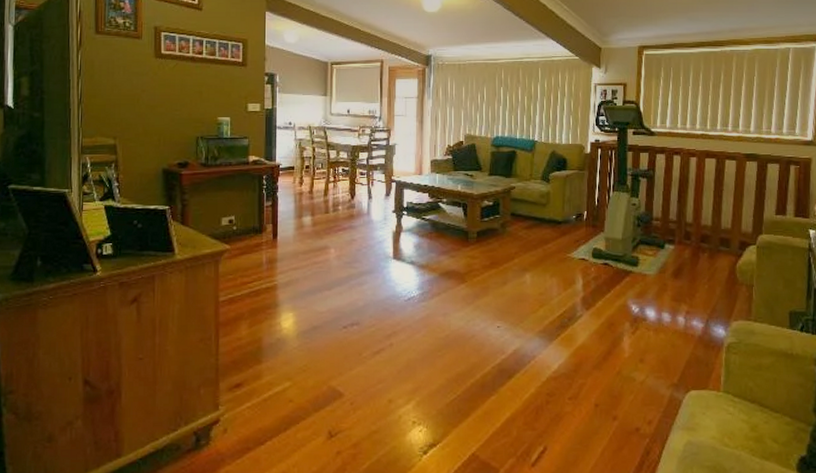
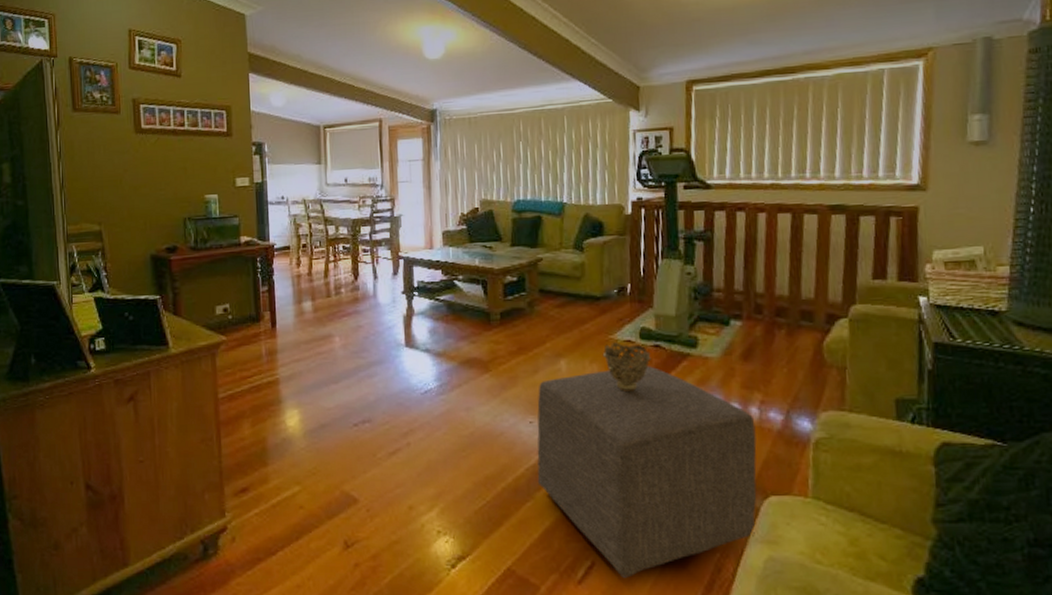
ottoman: none [501,280,682,461] -> present [537,366,757,578]
decorative bowl: none [561,260,601,303] -> present [602,342,651,393]

